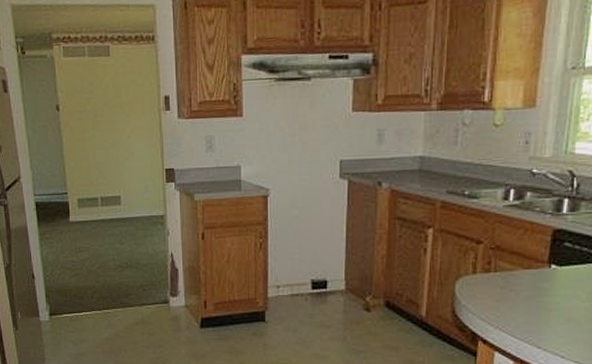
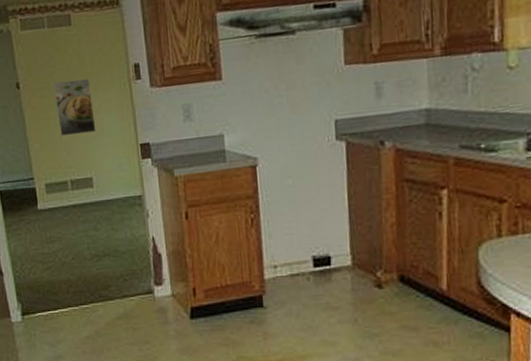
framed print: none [90,105,127,157] -> present [53,78,96,137]

